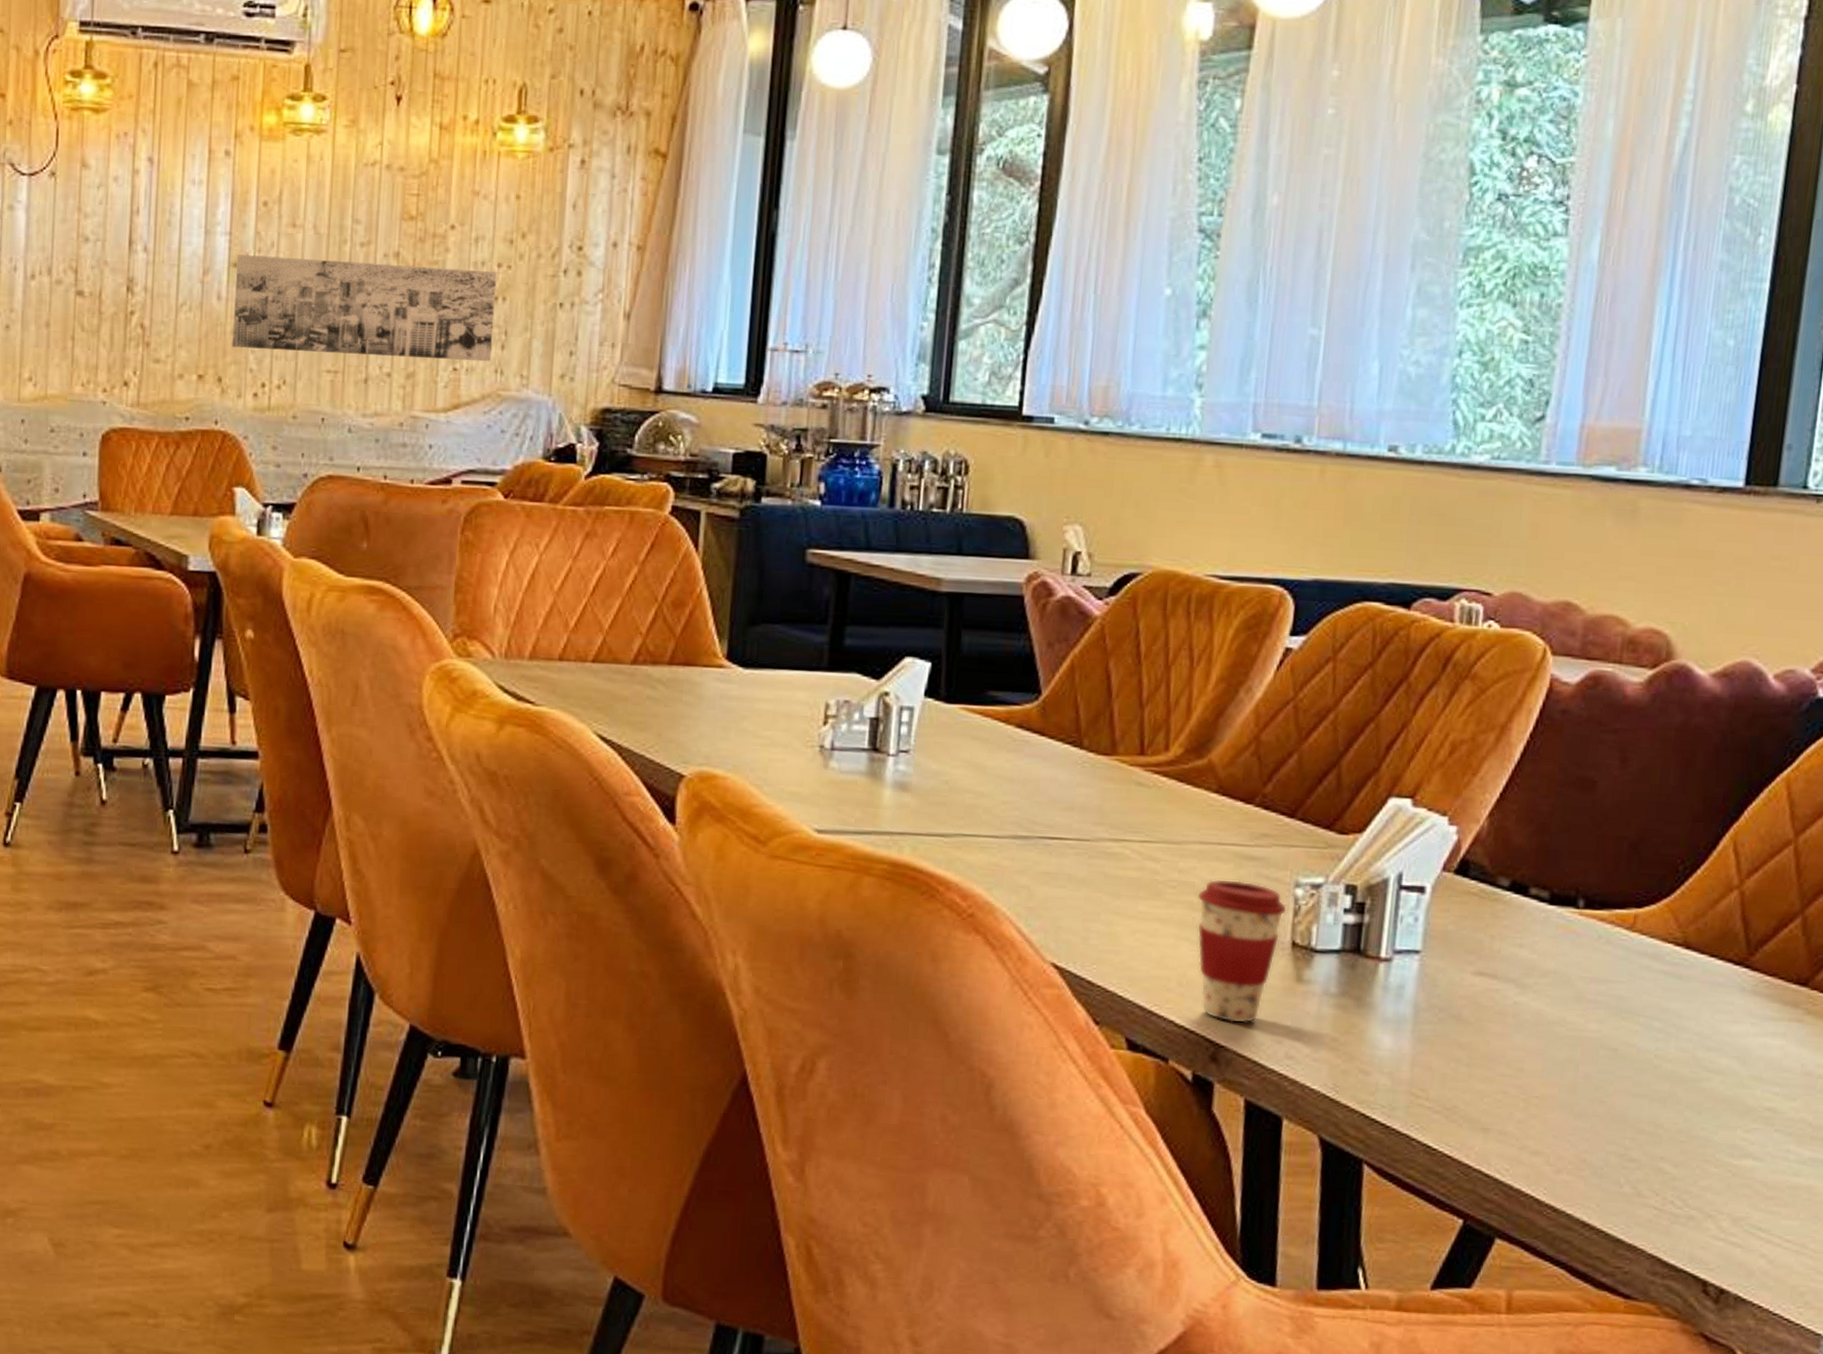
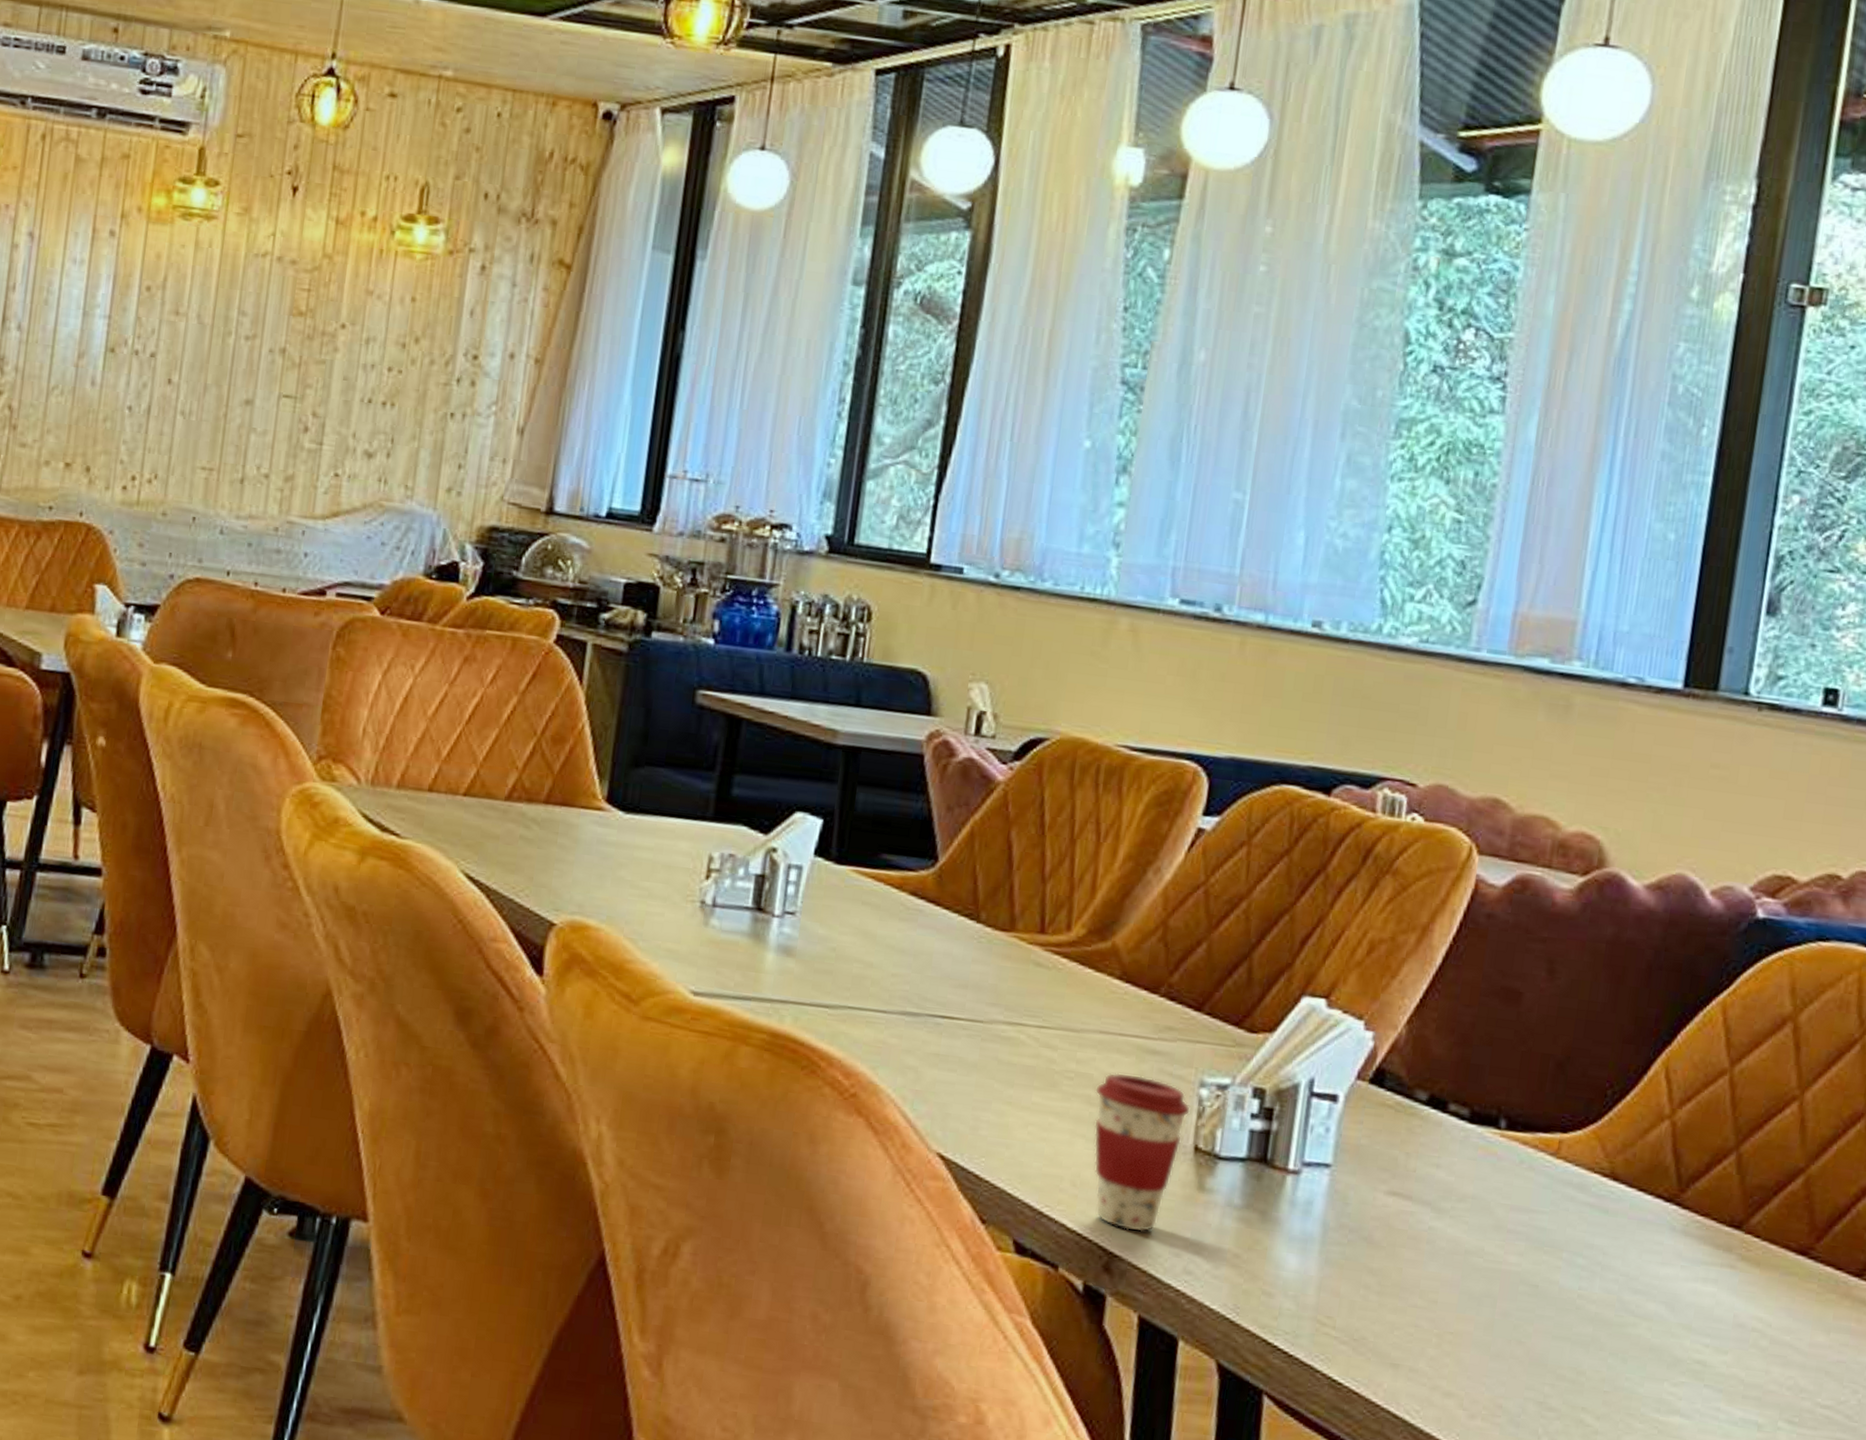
wall art: present [231,255,497,362] -> none [103,339,387,470]

